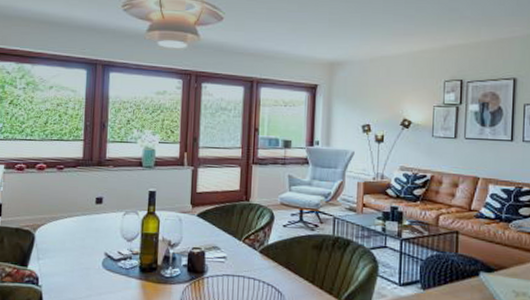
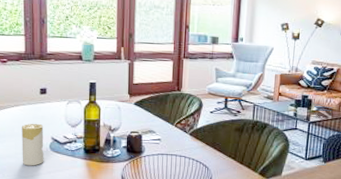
candle: none [71,236,97,286] -> present [21,123,44,166]

